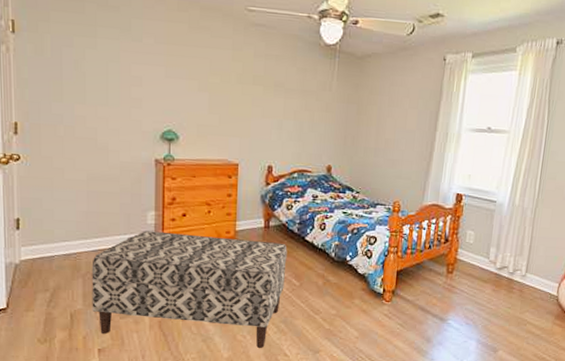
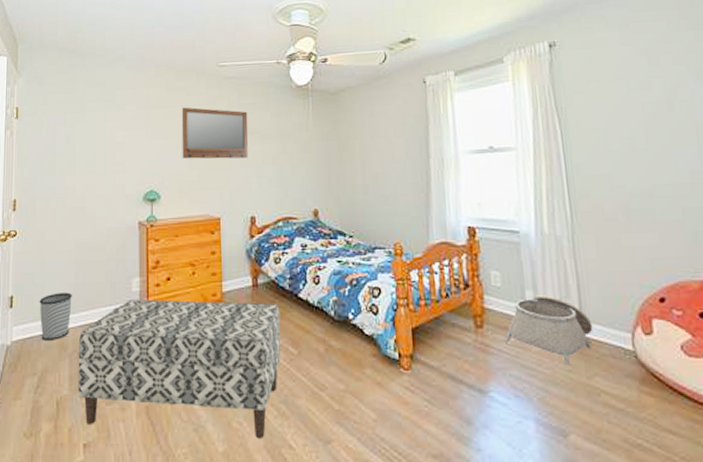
wastebasket: none [49,219,84,262] -> present [39,292,72,340]
home mirror: none [203,48,274,110] -> present [181,107,249,159]
basket: none [466,252,534,304] -> present [504,295,593,366]

